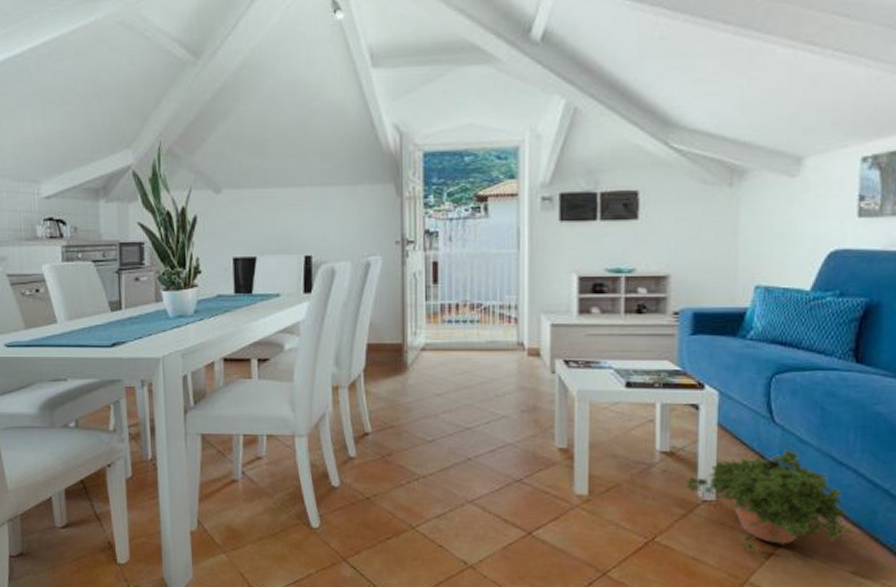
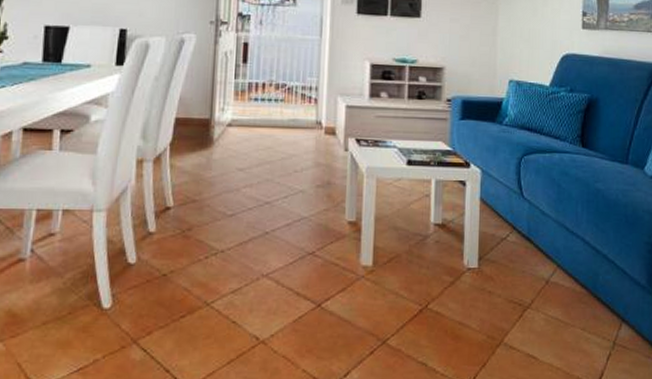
potted plant: present [685,448,853,553] -> none [453,220,582,315]

